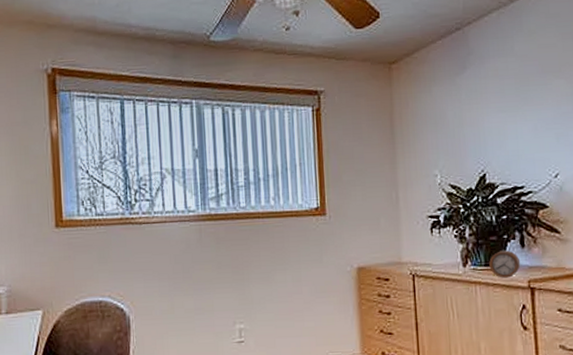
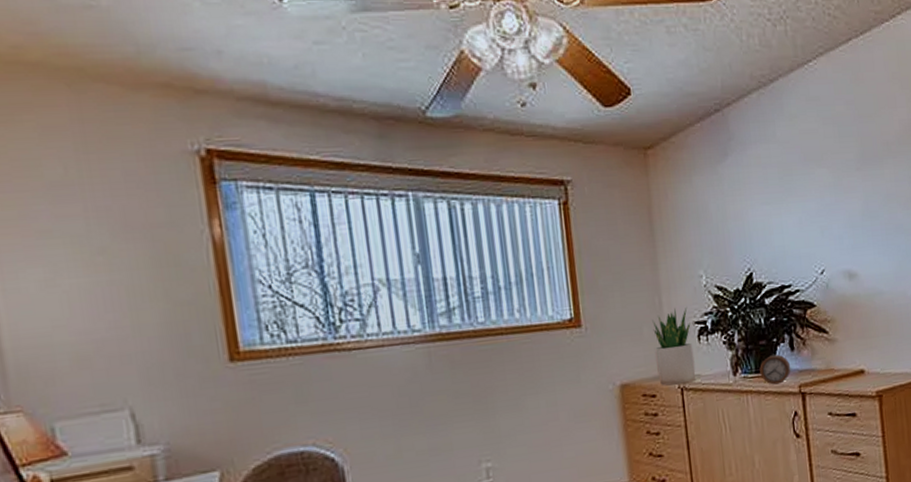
planter: none [389,202,427,272] -> present [652,307,696,387]

